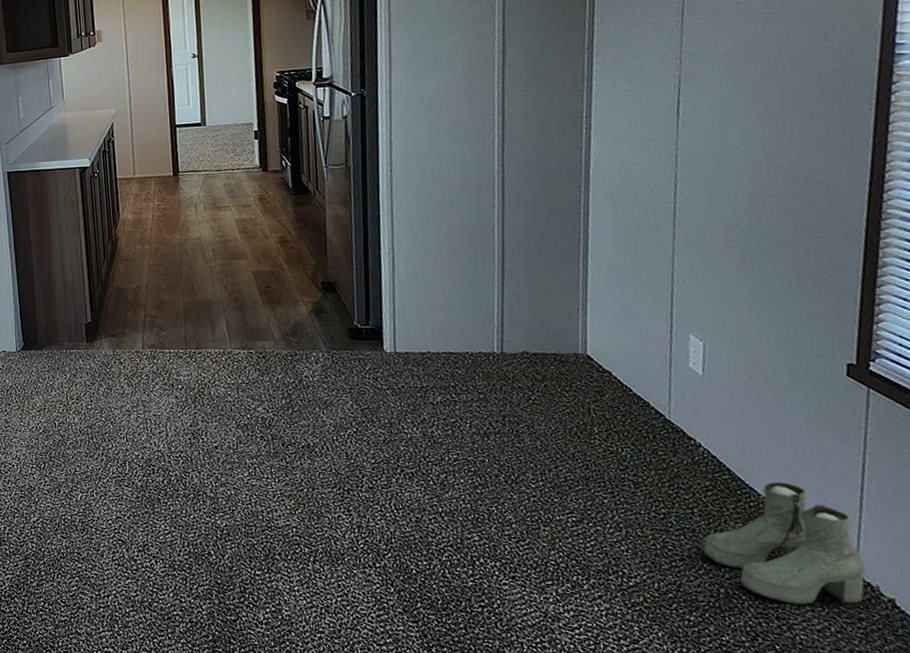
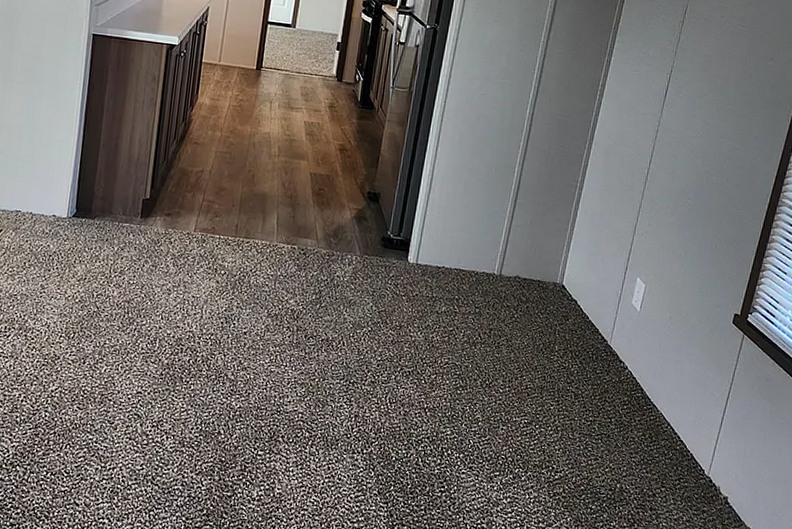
boots: present [703,482,866,605] -> none [612,401,715,500]

